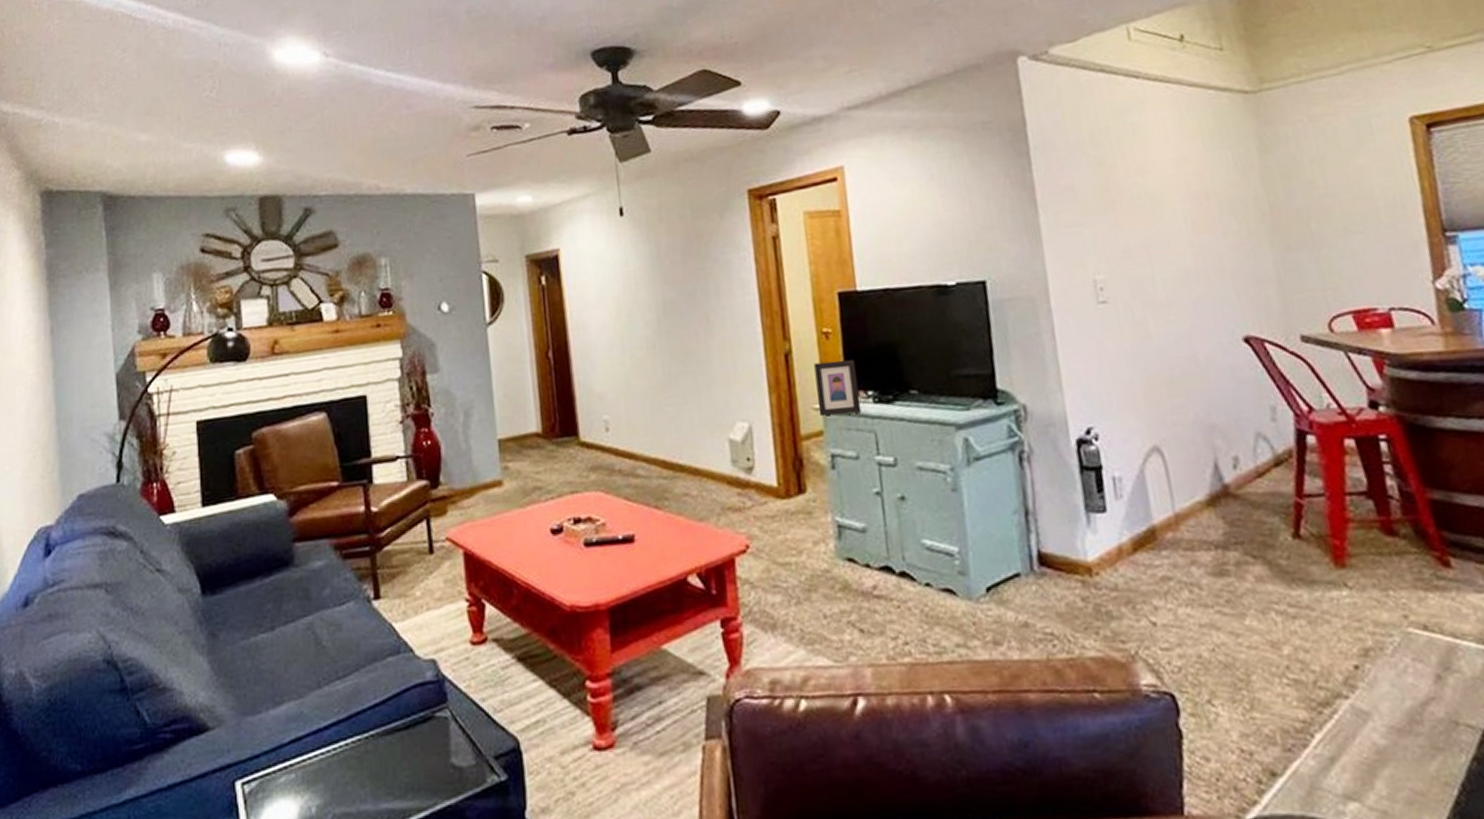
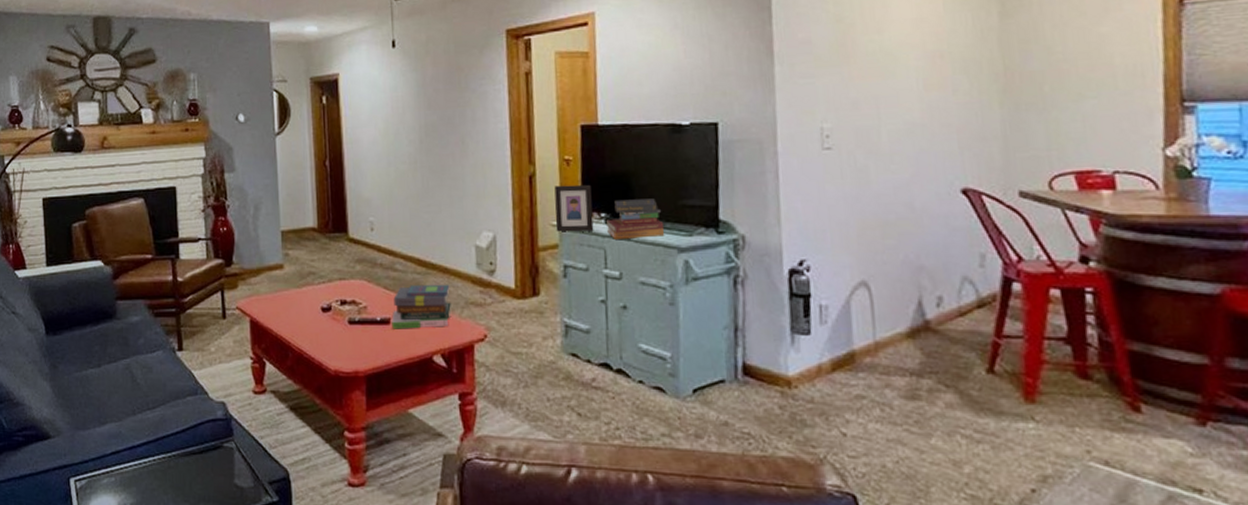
books: none [636,487,707,549] -> present [392,284,453,329]
books: none [875,370,939,420] -> present [607,198,665,239]

